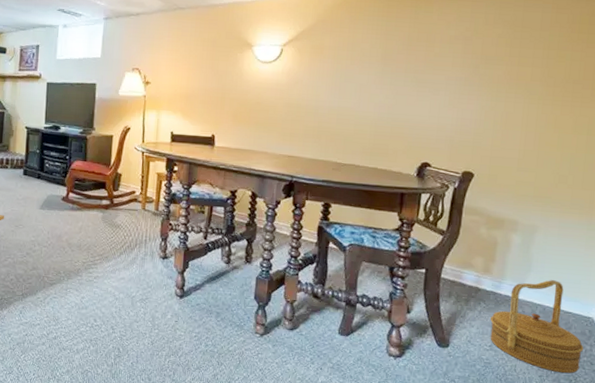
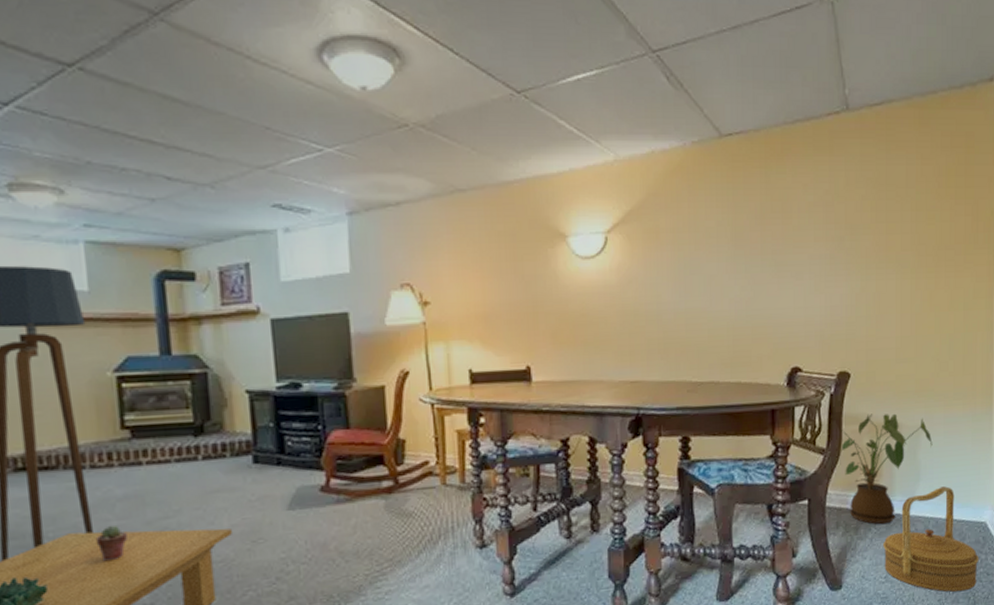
house plant: none [458,209,546,302] -> present [840,413,933,525]

